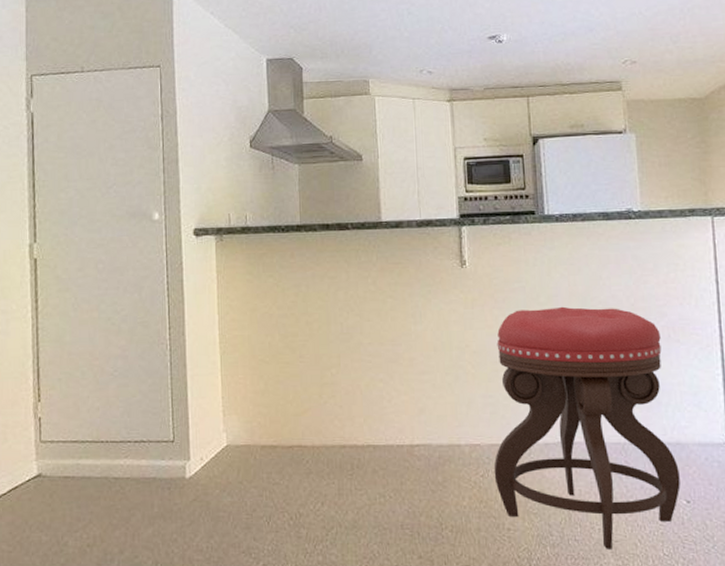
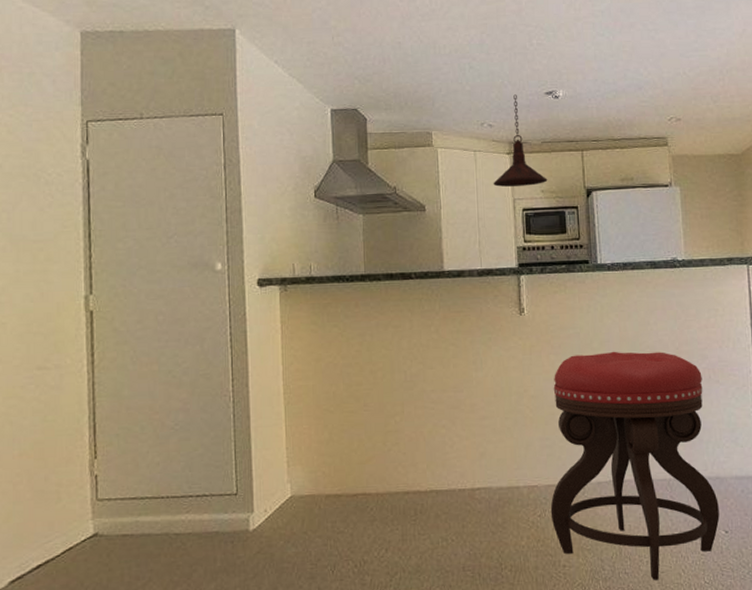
pendant light: none [433,39,491,136] -> present [493,94,548,188]

